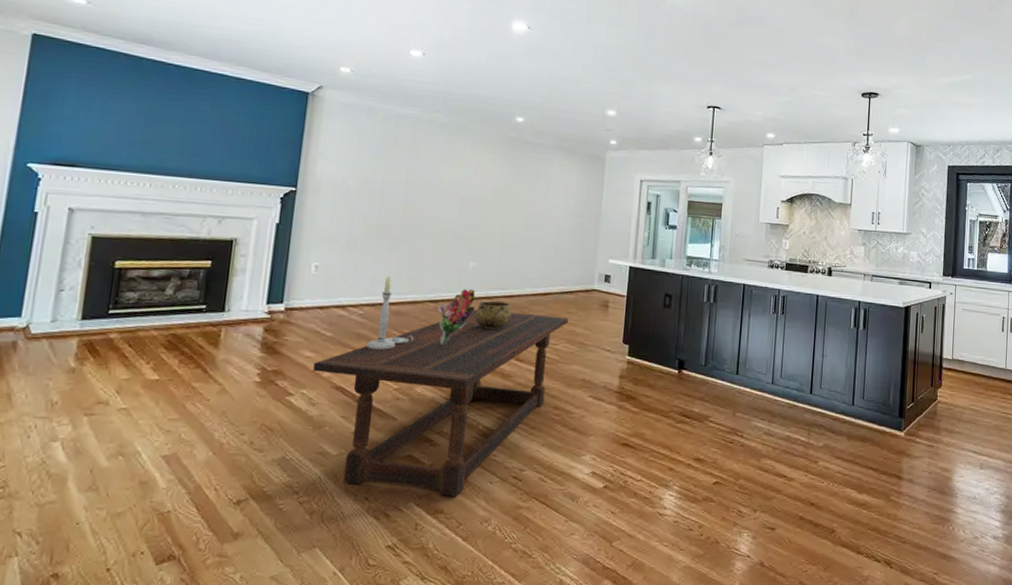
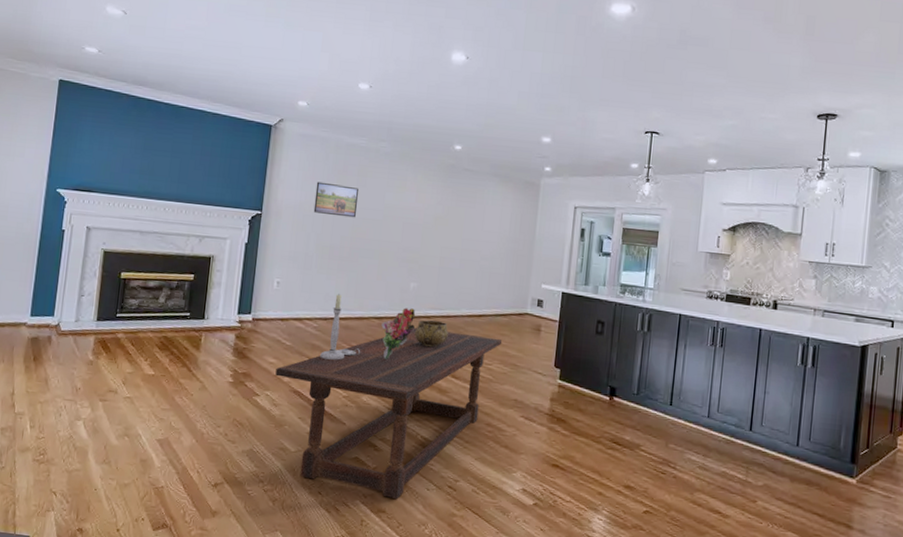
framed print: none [358,155,411,194] -> present [313,181,359,218]

